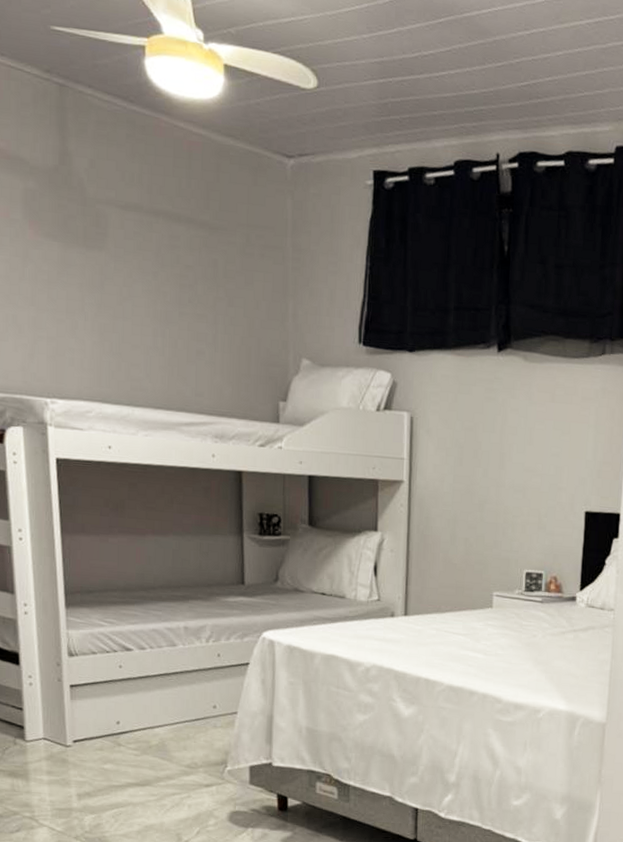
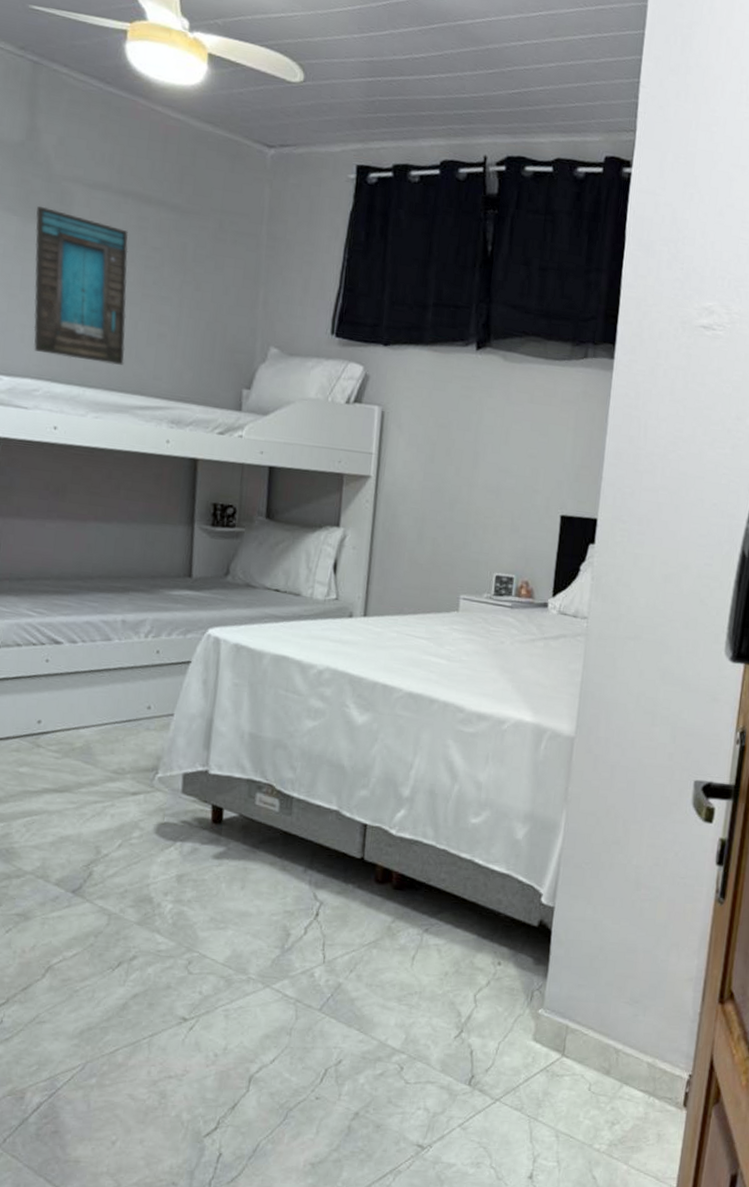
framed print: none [75,230,168,384] -> present [33,206,128,365]

